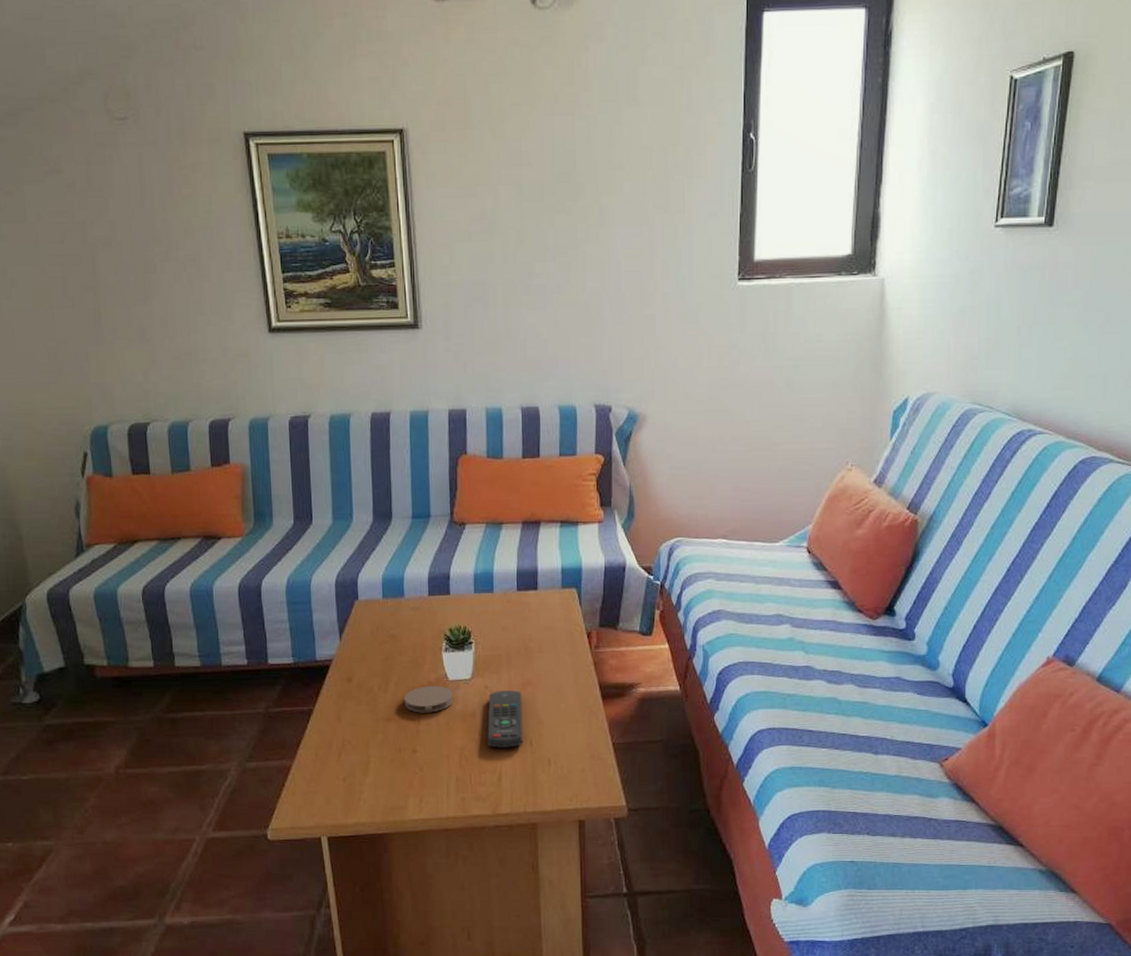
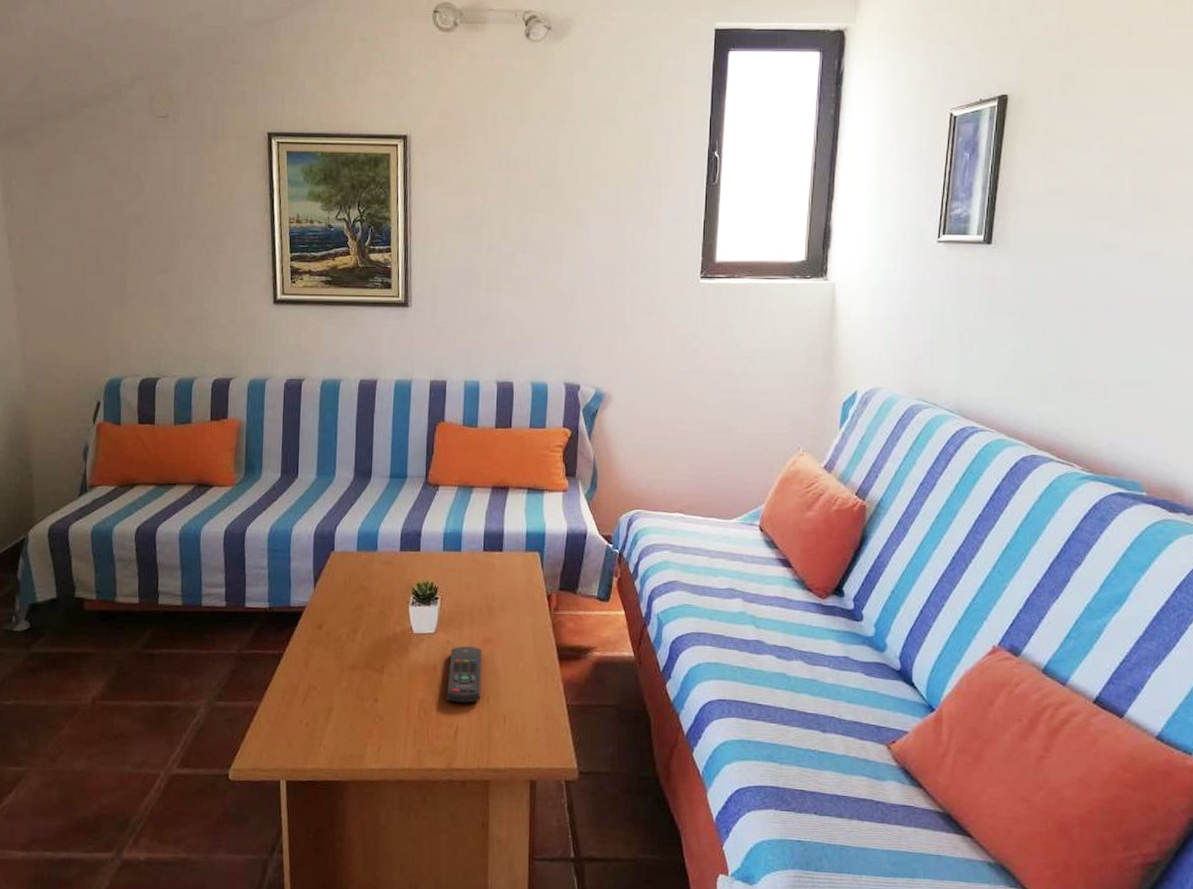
coaster: present [404,685,454,713] -> none [370,637,417,664]

